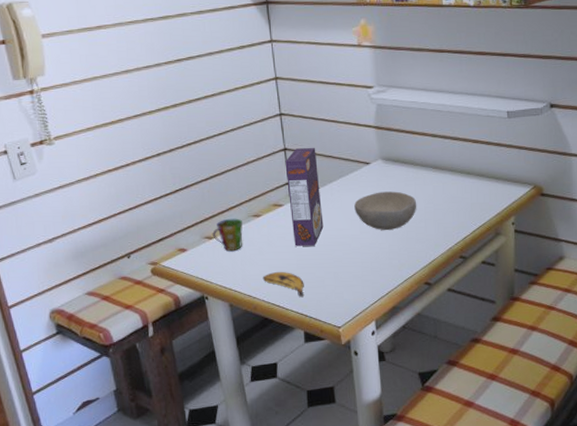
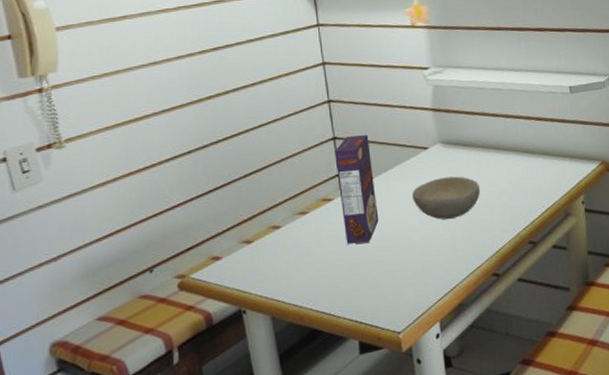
cup: present [212,218,243,251] -> none [252,217,287,255]
banana: present [262,271,304,297] -> none [310,273,358,301]

